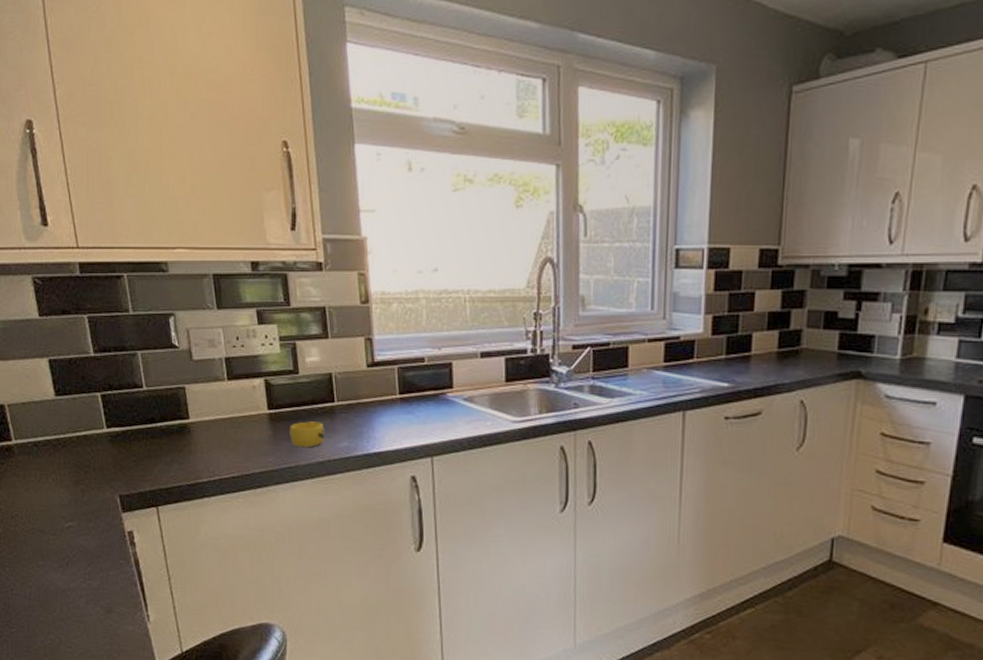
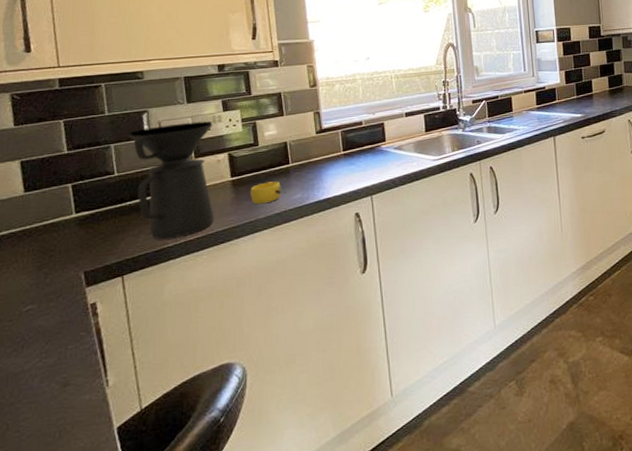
coffee maker: none [155,334,250,473] -> present [128,121,214,240]

